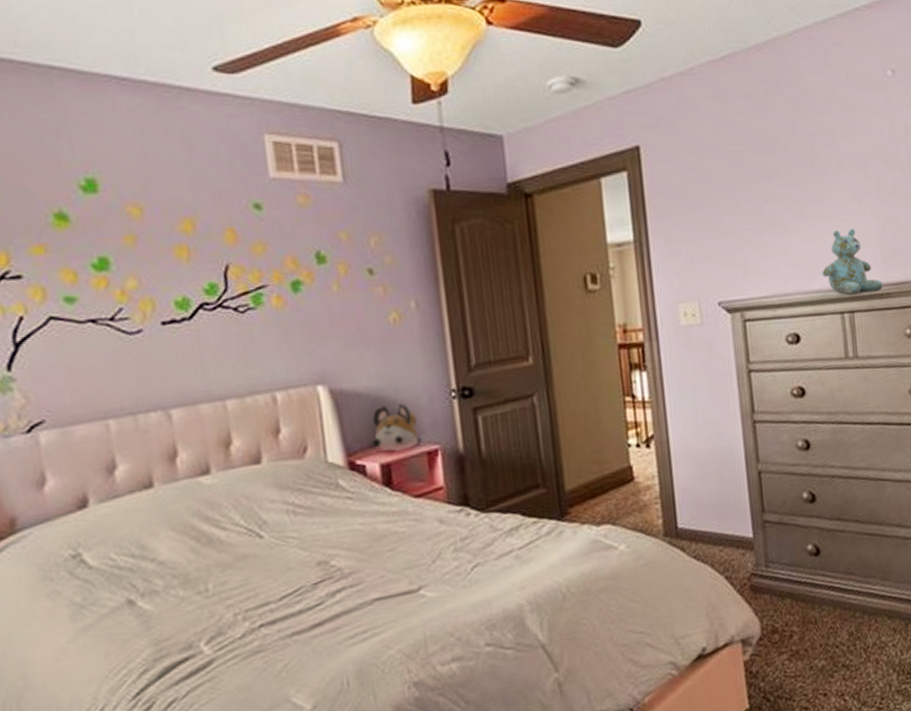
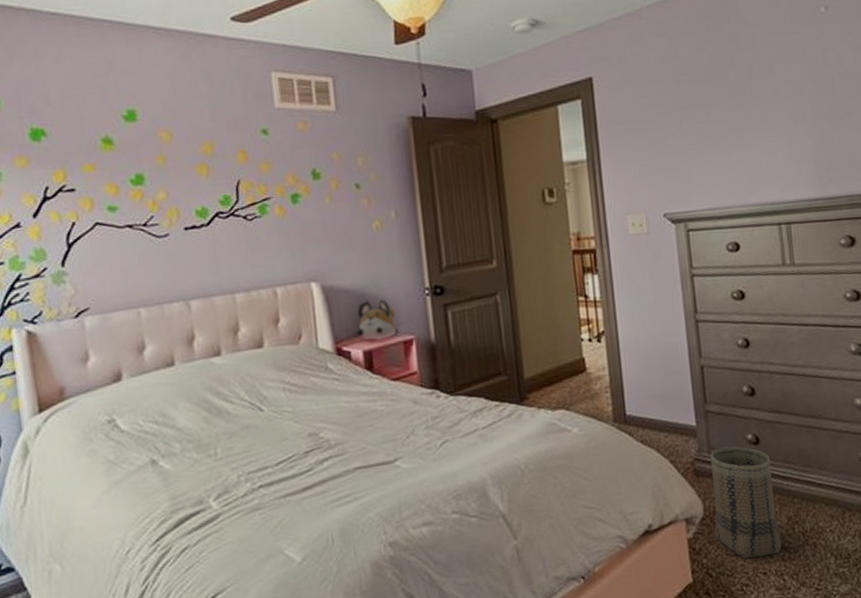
basket: none [768,558,843,681] -> present [710,446,782,559]
stuffed bear: present [822,229,883,295] -> none [760,149,818,208]

